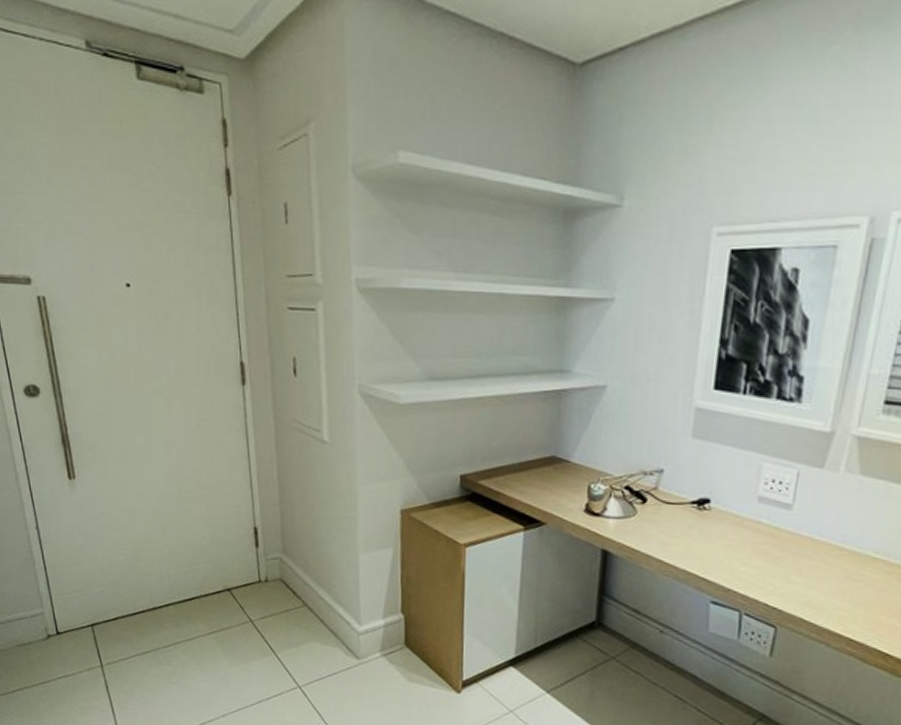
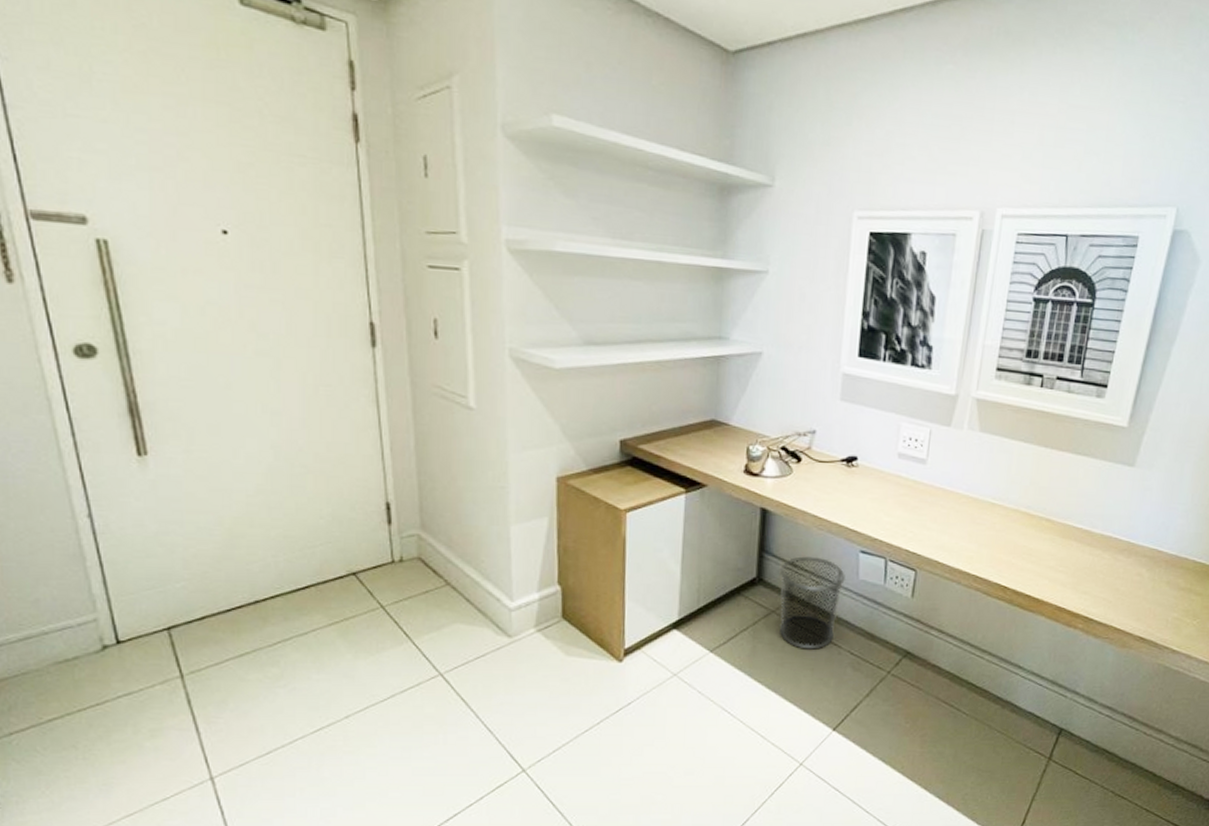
waste bin: none [619,602,694,702] -> present [779,556,846,650]

